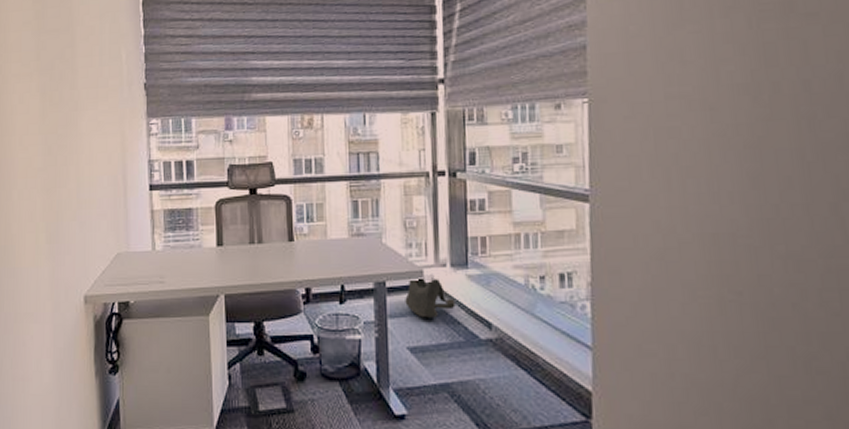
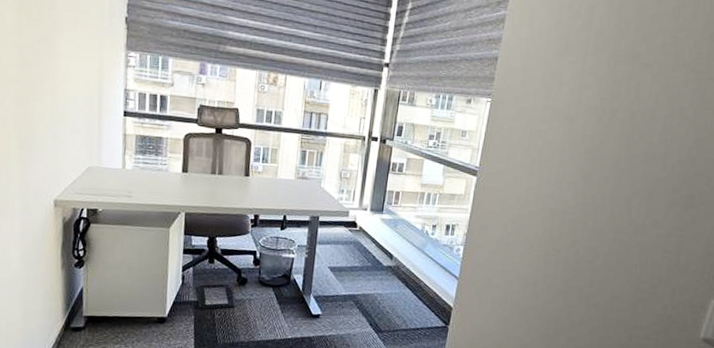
shoulder bag: present [405,277,455,318] -> none [332,216,369,247]

